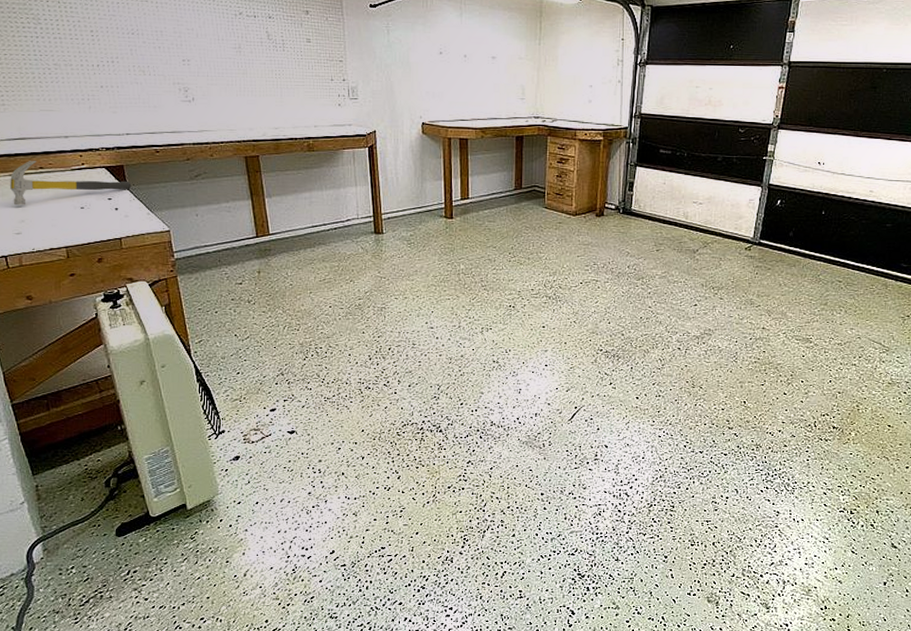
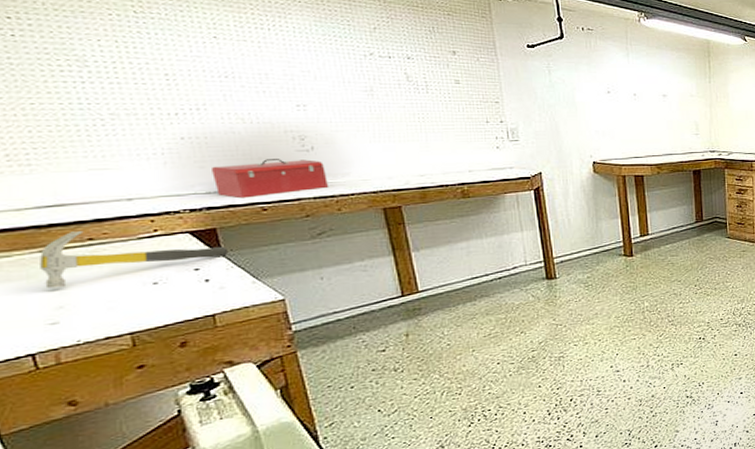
toolbox: none [121,107,204,141] -> present [212,159,328,199]

